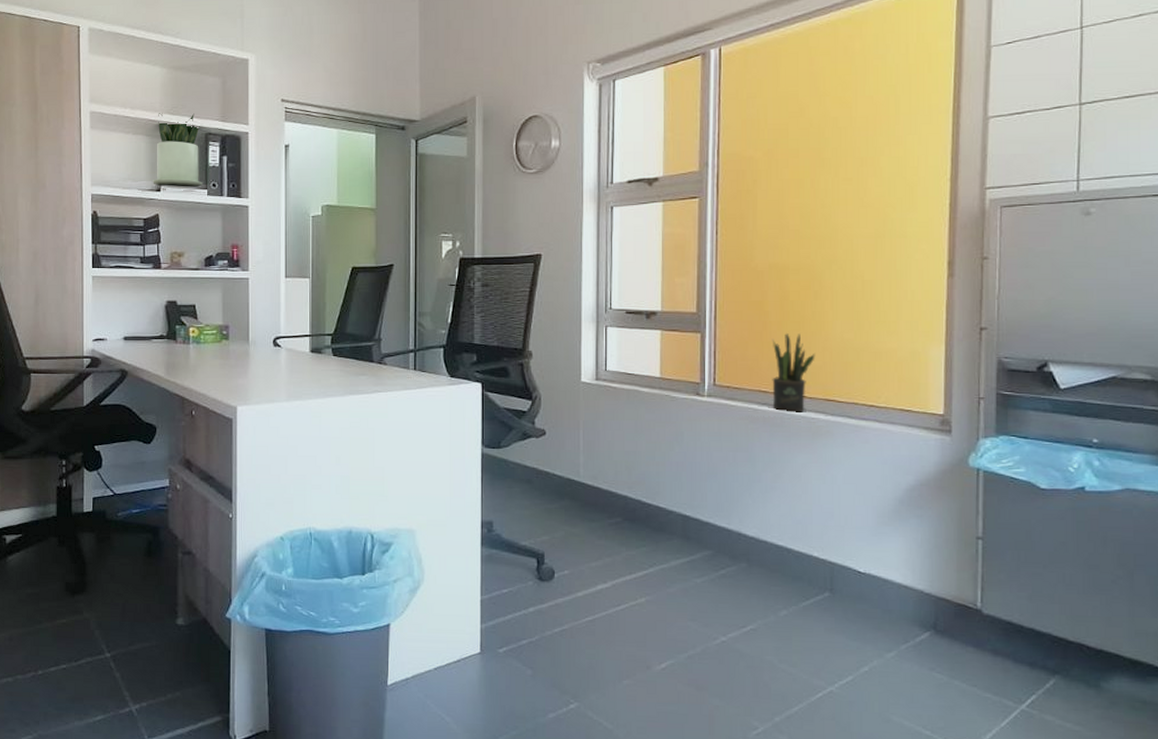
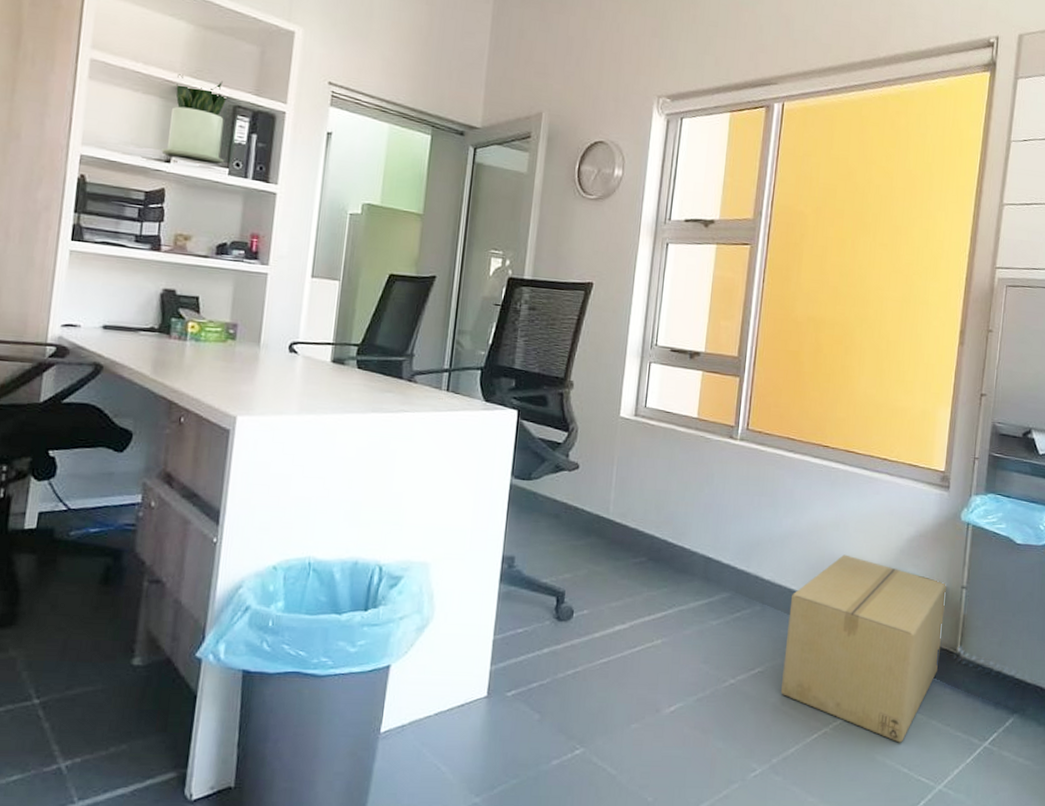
potted plant: present [772,333,815,412] -> none [798,384,841,462]
cardboard box: none [776,507,959,704] -> present [780,554,947,743]

